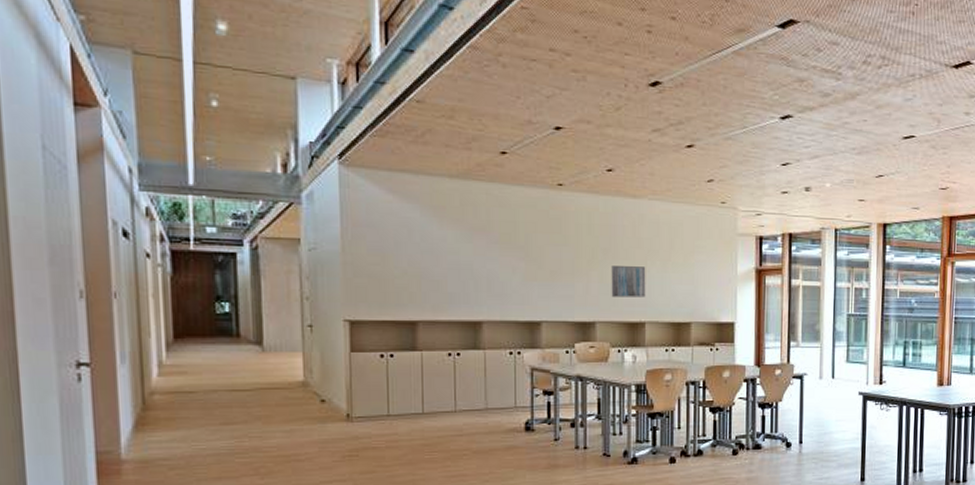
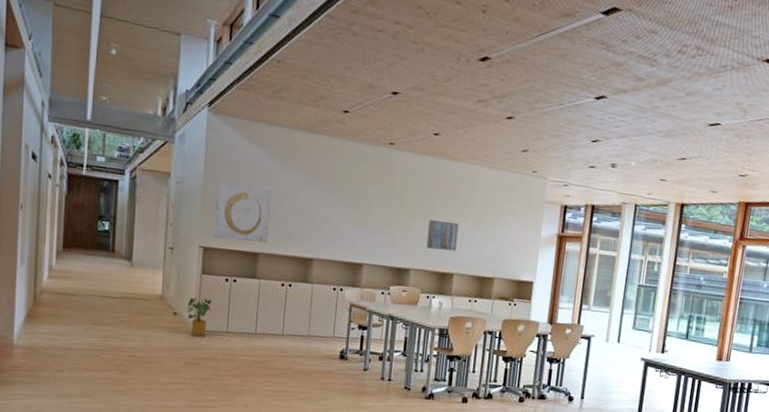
house plant: none [335,378,369,424] -> present [185,297,213,337]
wall art: none [358,245,427,310] -> present [213,182,272,243]

